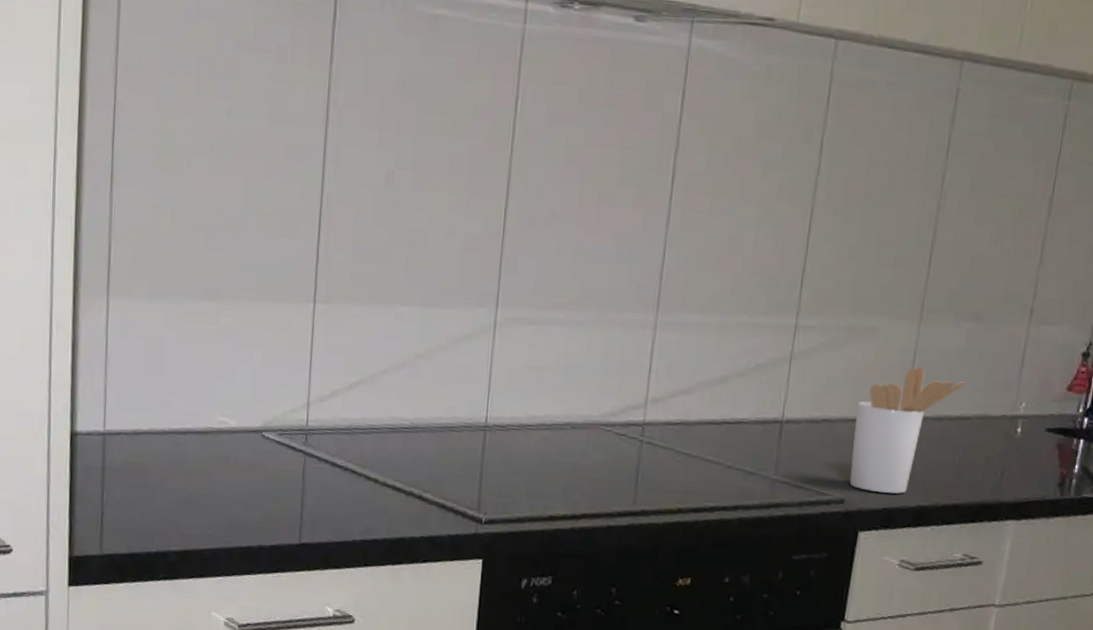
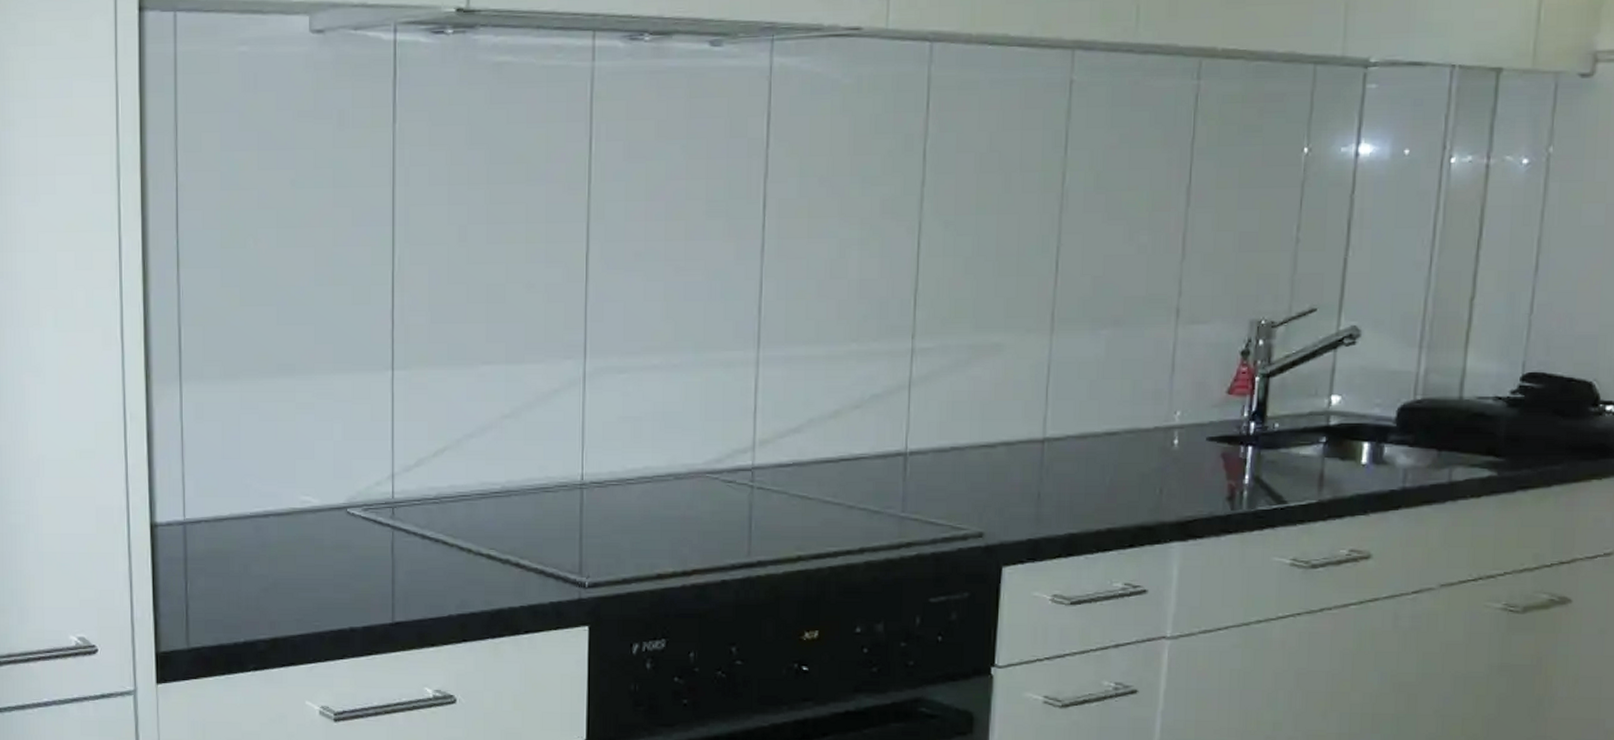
utensil holder: present [849,366,965,494] -> none [987,381,1108,523]

